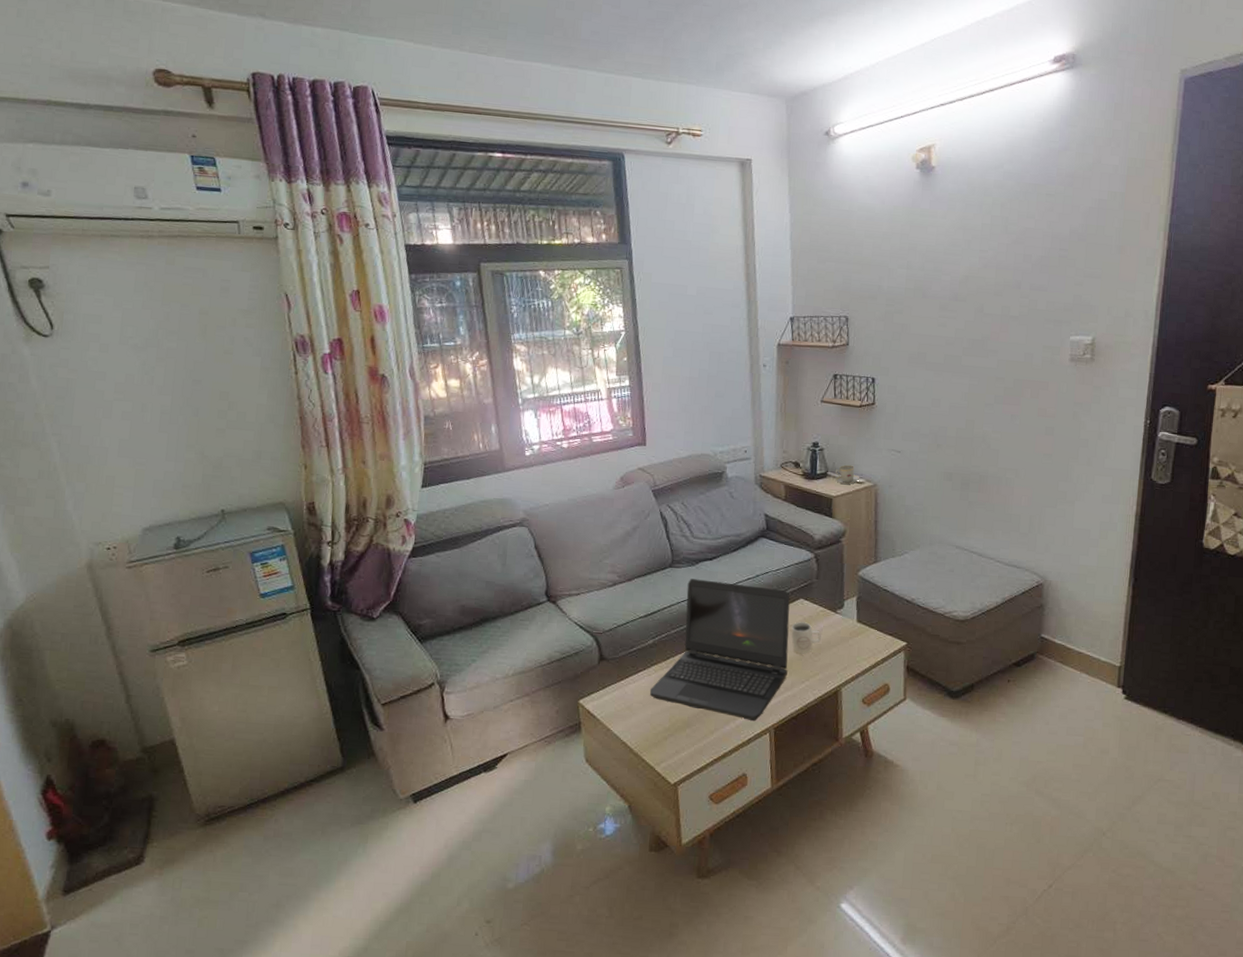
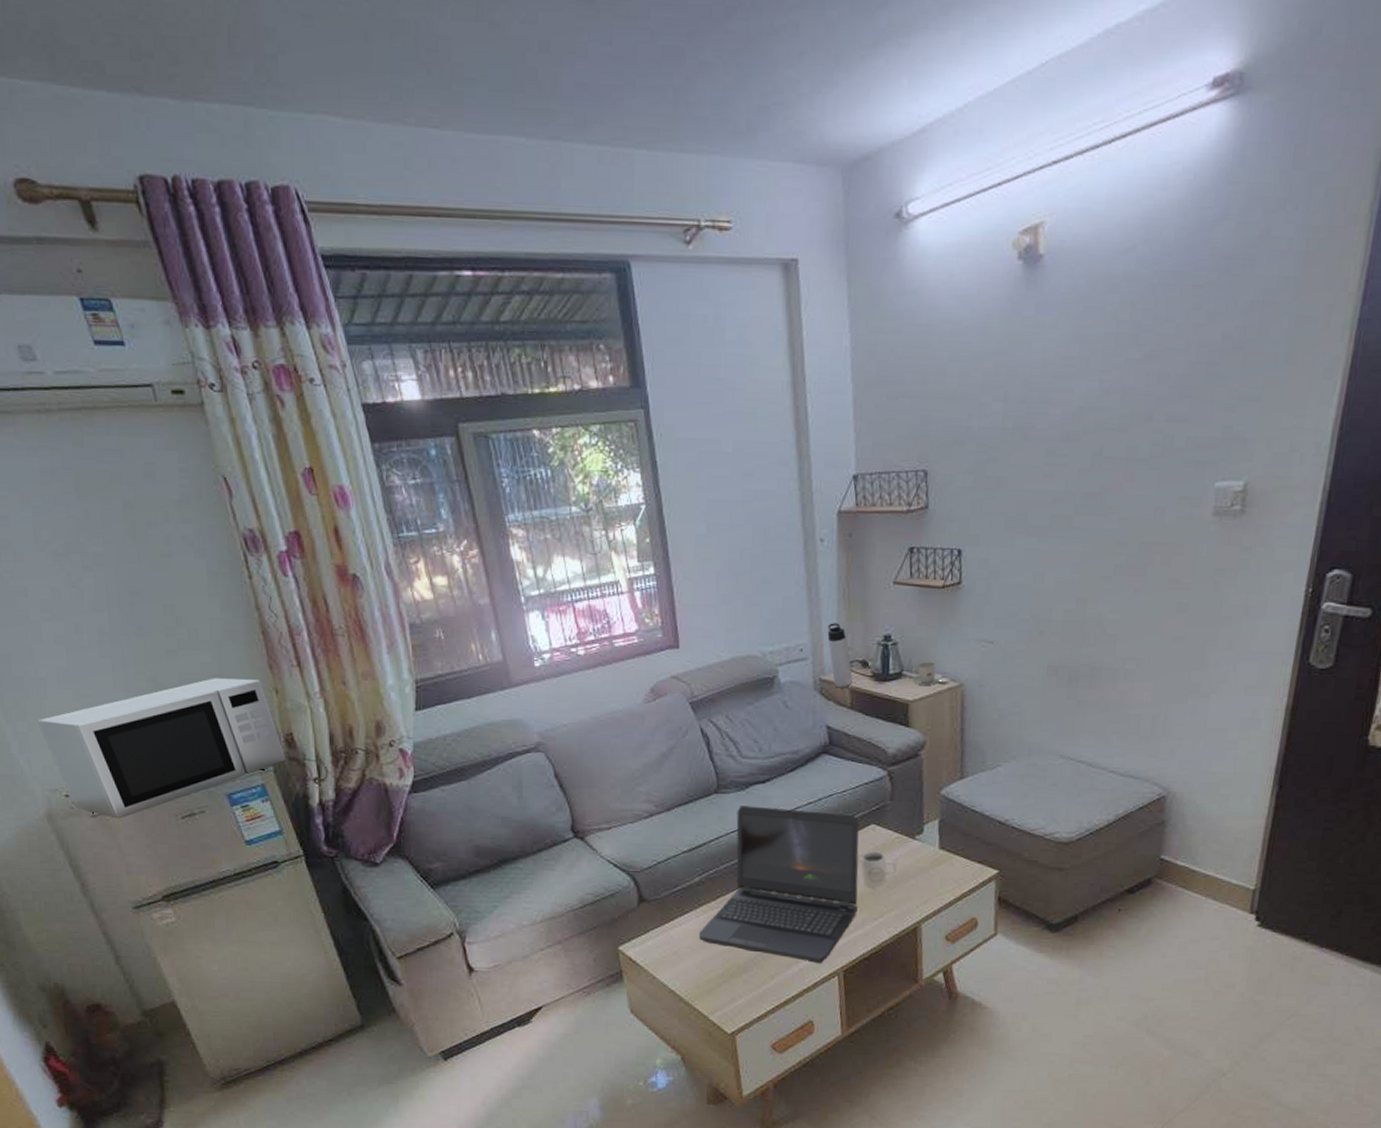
microwave: none [94,453,306,571] -> present [37,678,286,819]
thermos bottle: none [767,431,787,484] -> present [827,623,853,688]

